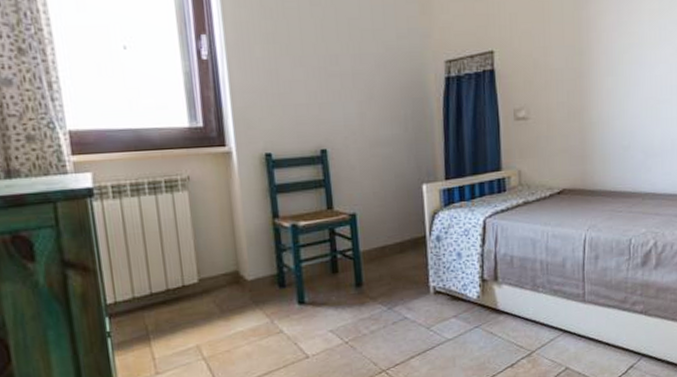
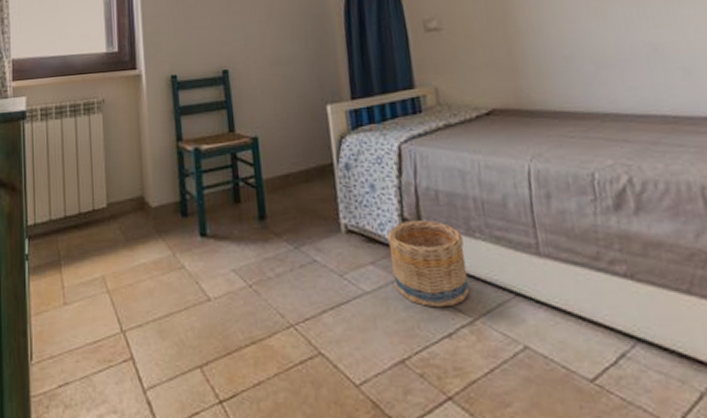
basket: none [469,280,531,346] -> present [387,220,470,308]

